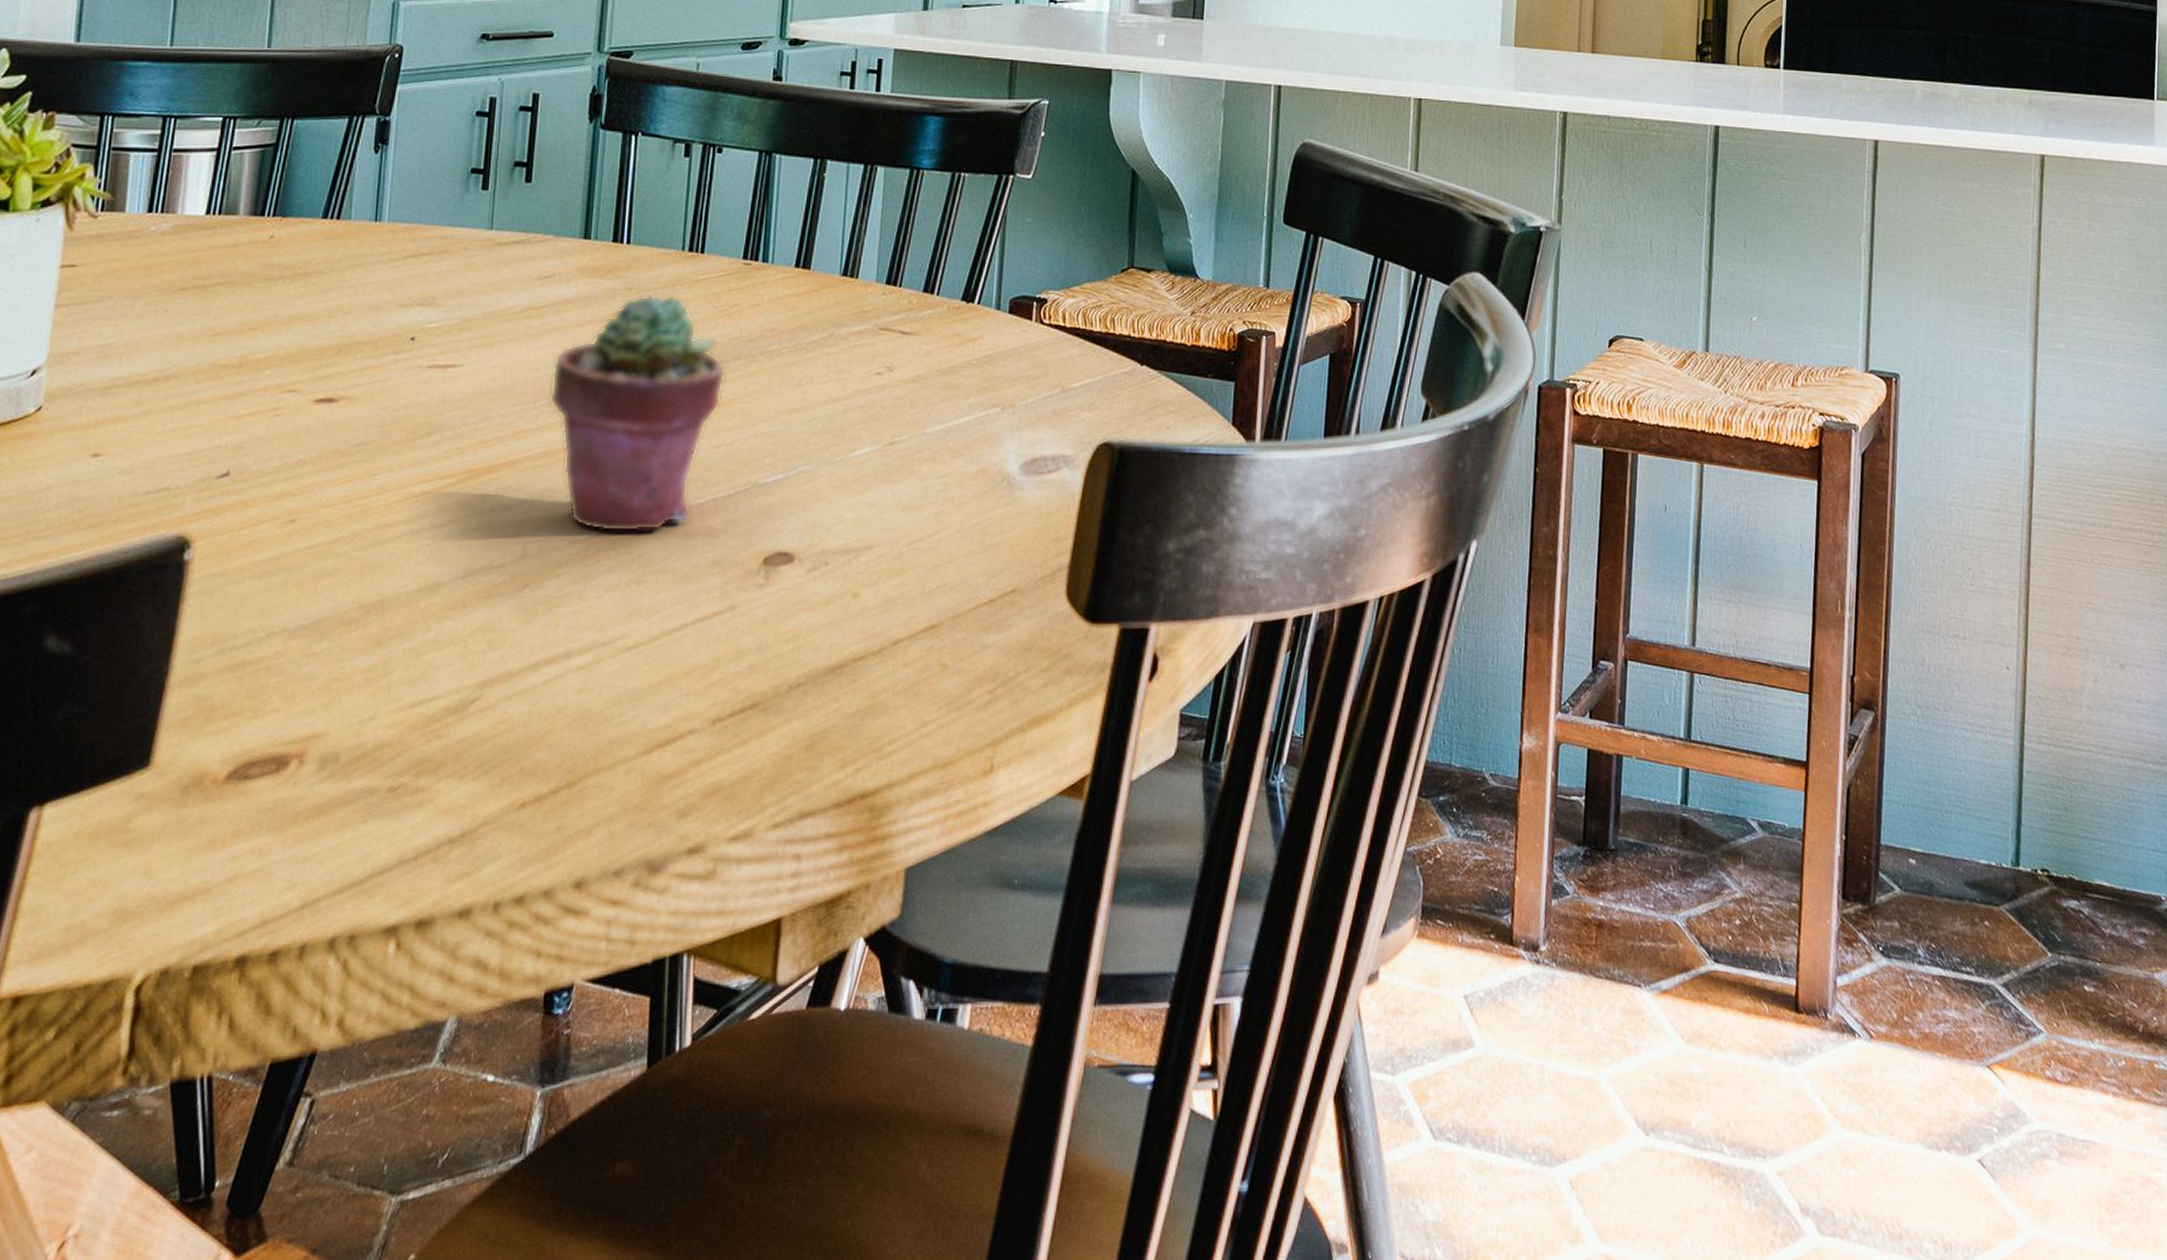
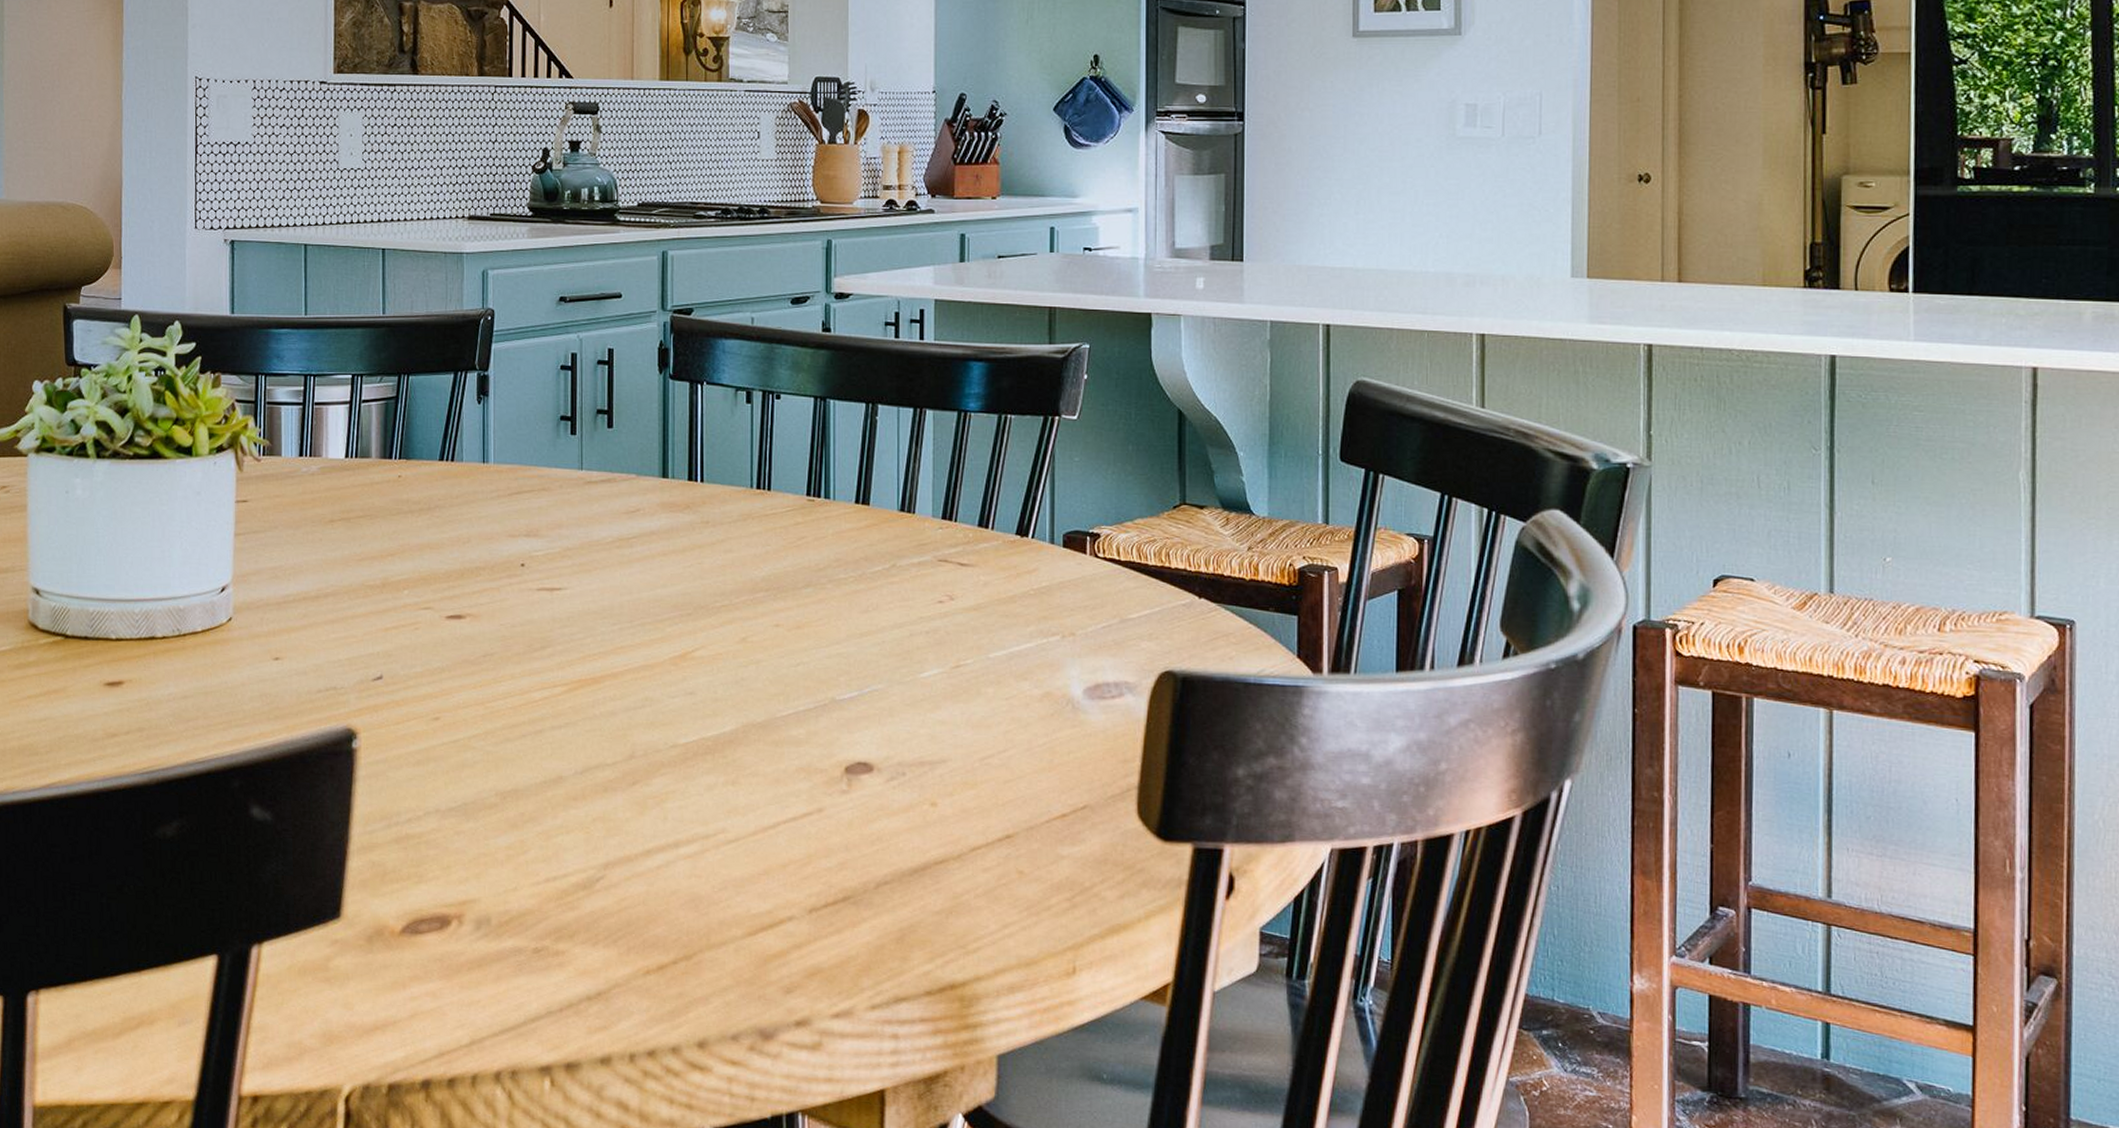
potted succulent: present [549,293,726,532] -> none [643,526,798,739]

